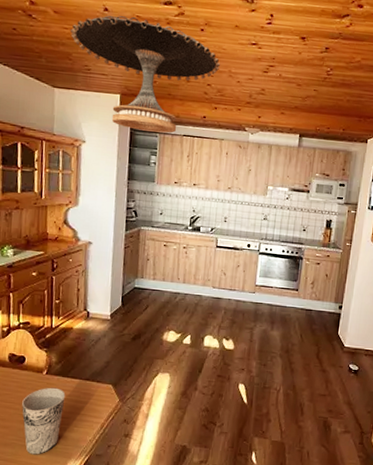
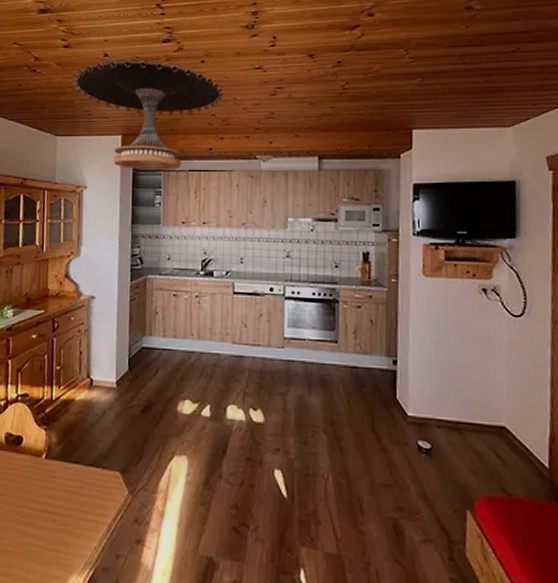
cup: present [22,387,66,455] -> none [18,475,67,567]

